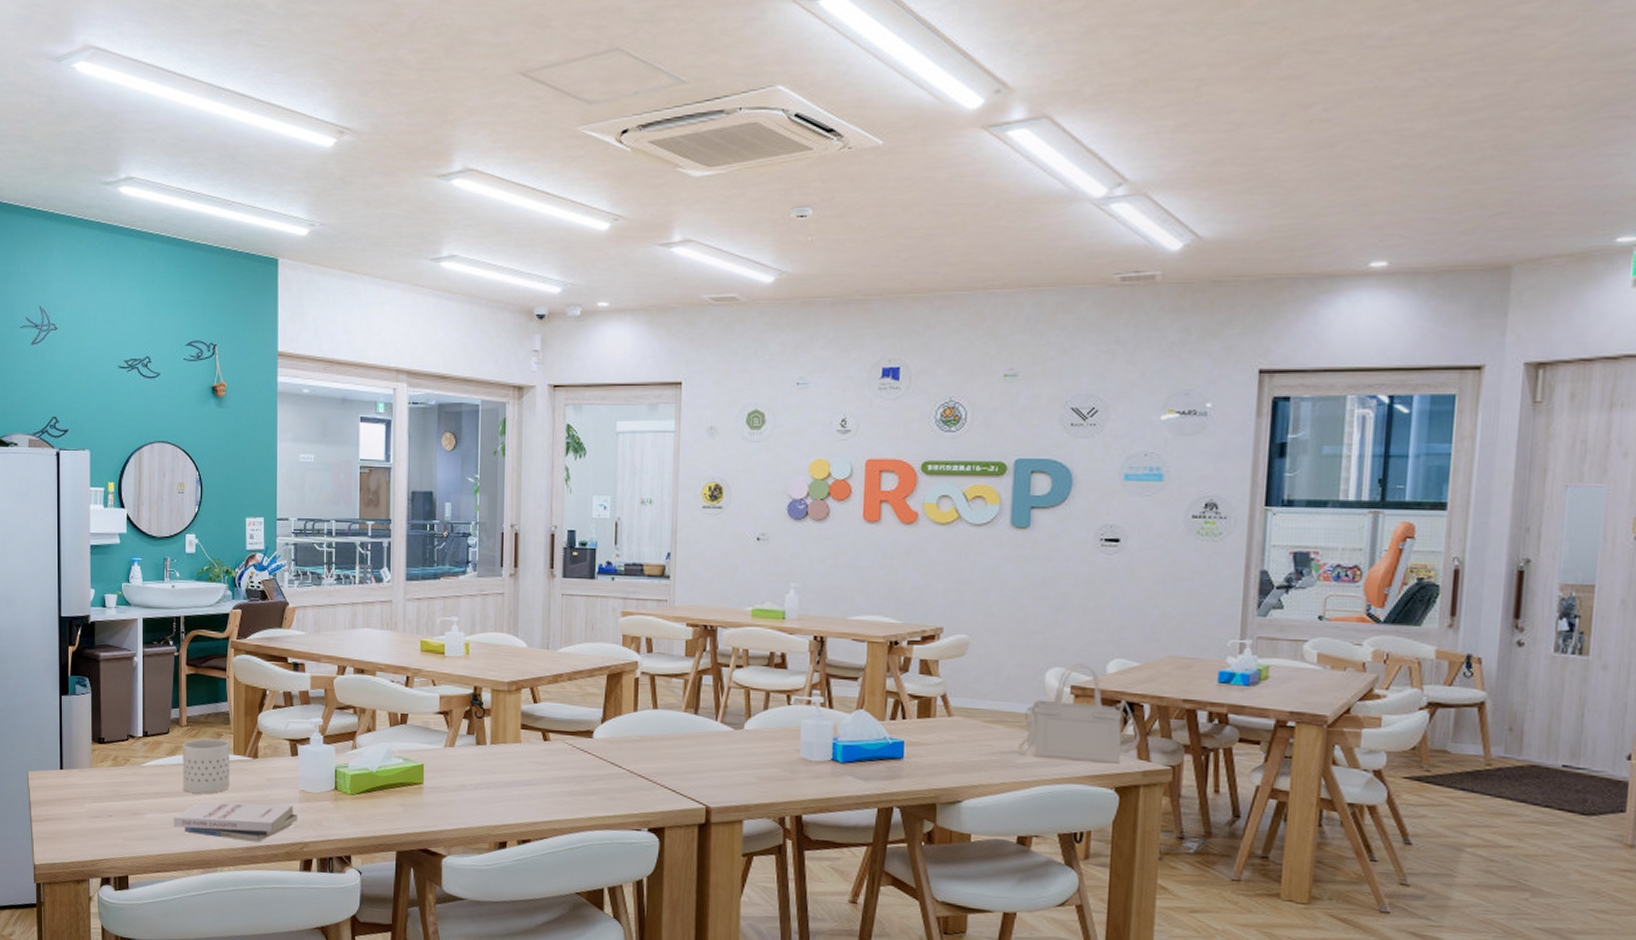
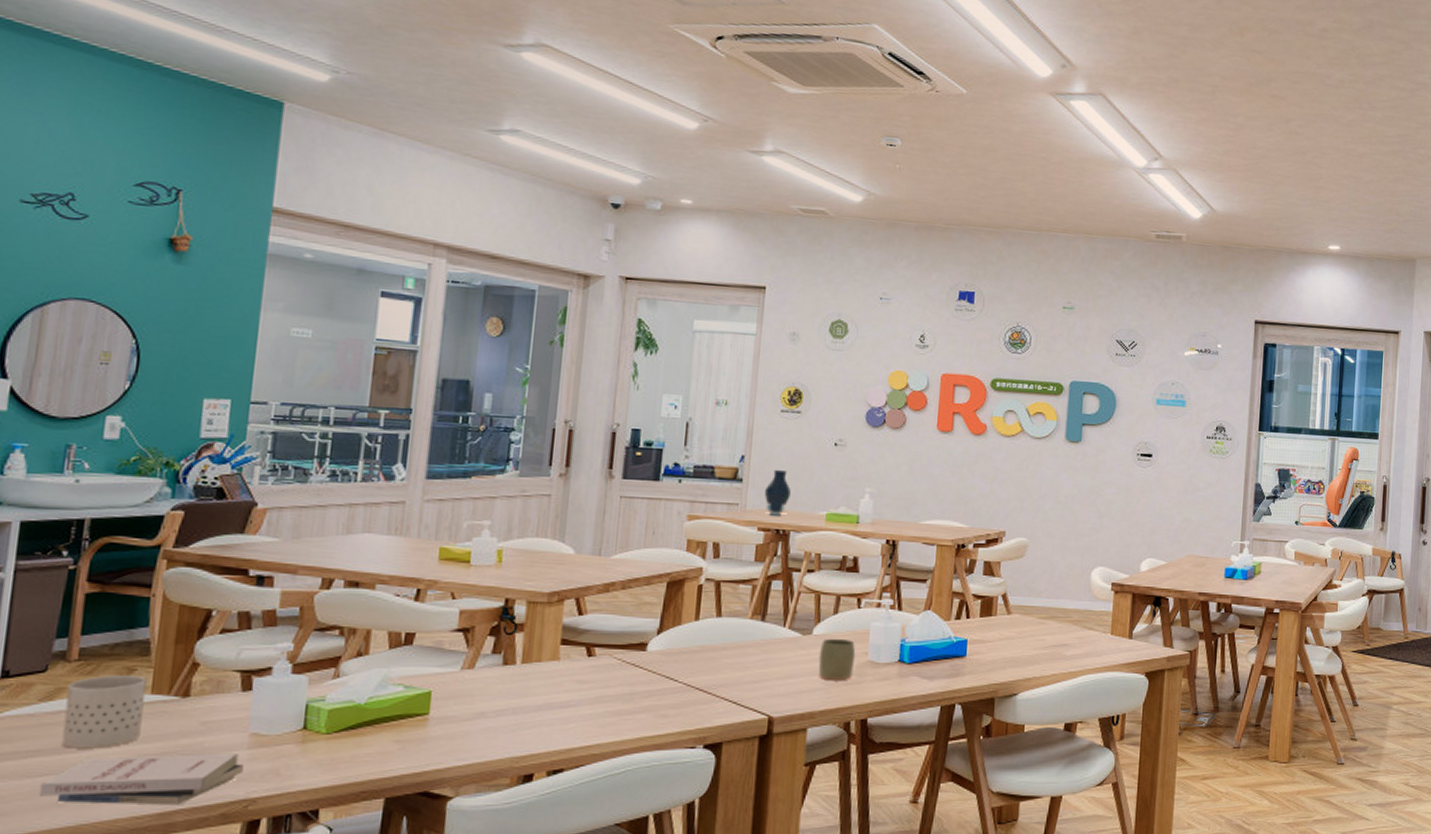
vase: none [690,567,716,613] -> present [764,470,791,517]
mug: none [751,733,788,776] -> present [818,638,856,680]
handbag: present [1018,663,1140,764] -> none [1067,563,1166,651]

